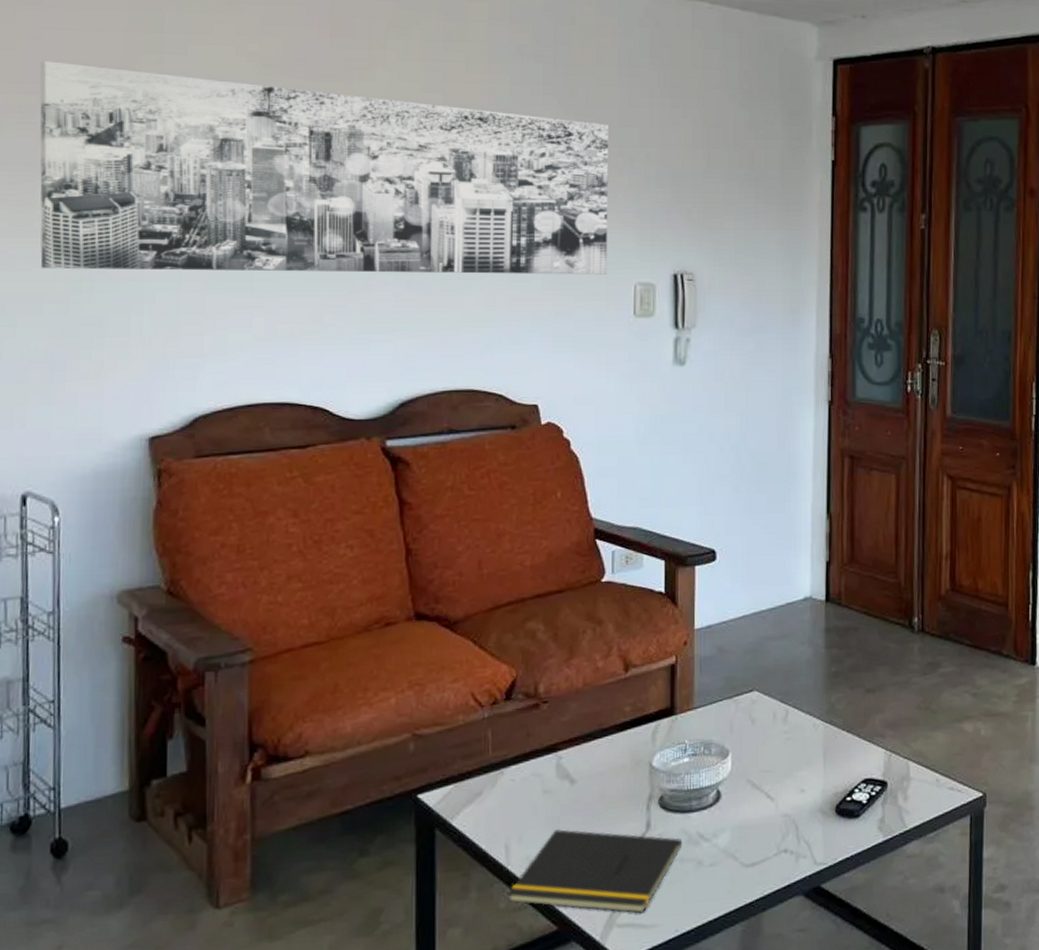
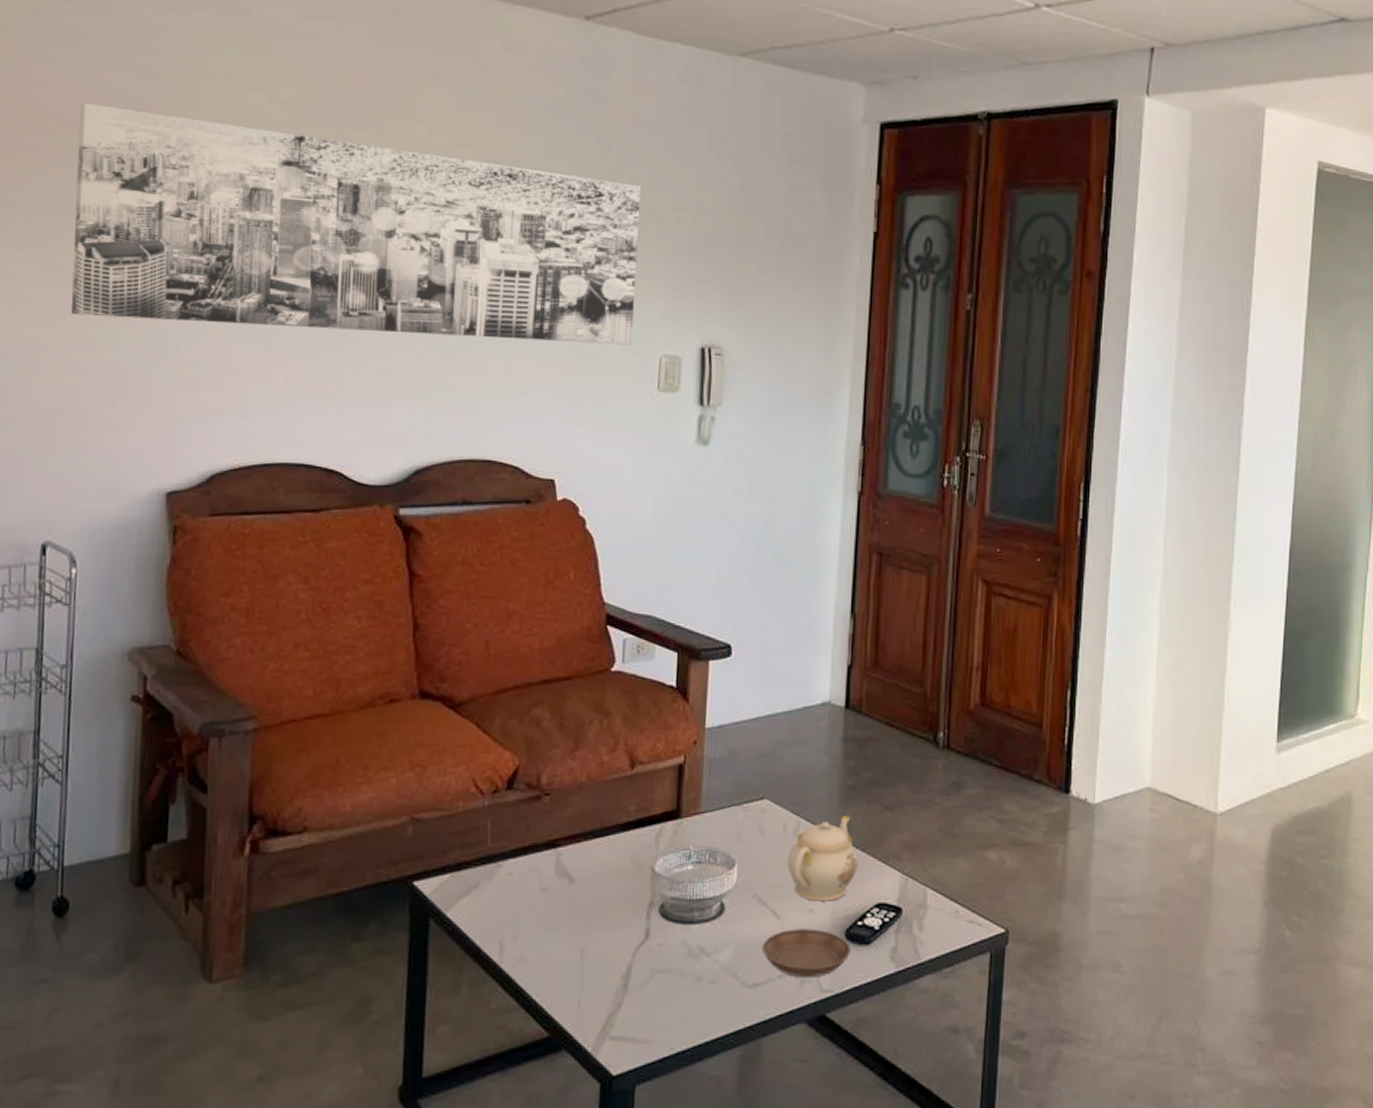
notepad: present [507,828,683,914] -> none [499,929,683,1027]
saucer: none [758,807,841,854] -> present [762,929,851,978]
teapot: none [778,701,844,782] -> present [787,816,858,902]

